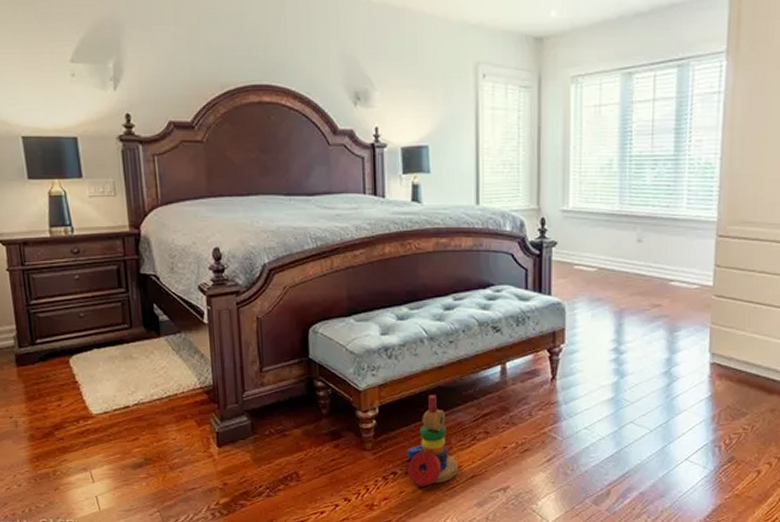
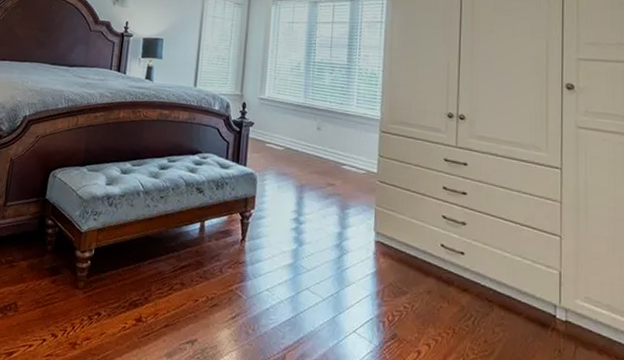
stacking toy: present [406,394,459,486] -> none [110,242,155,331]

